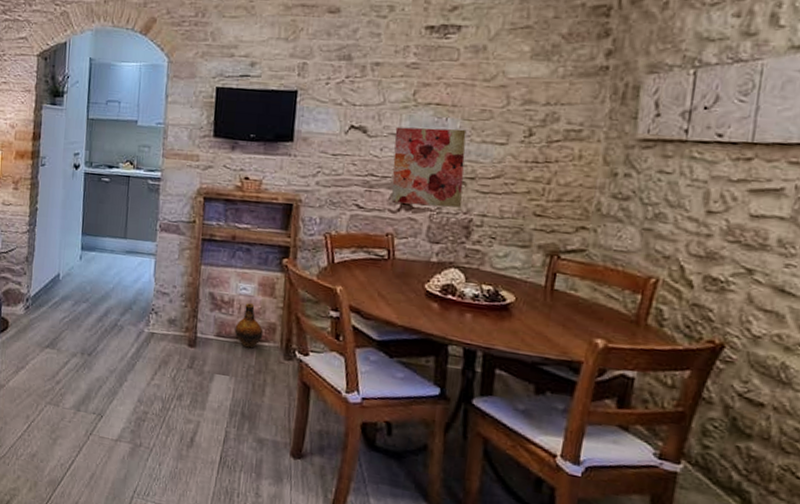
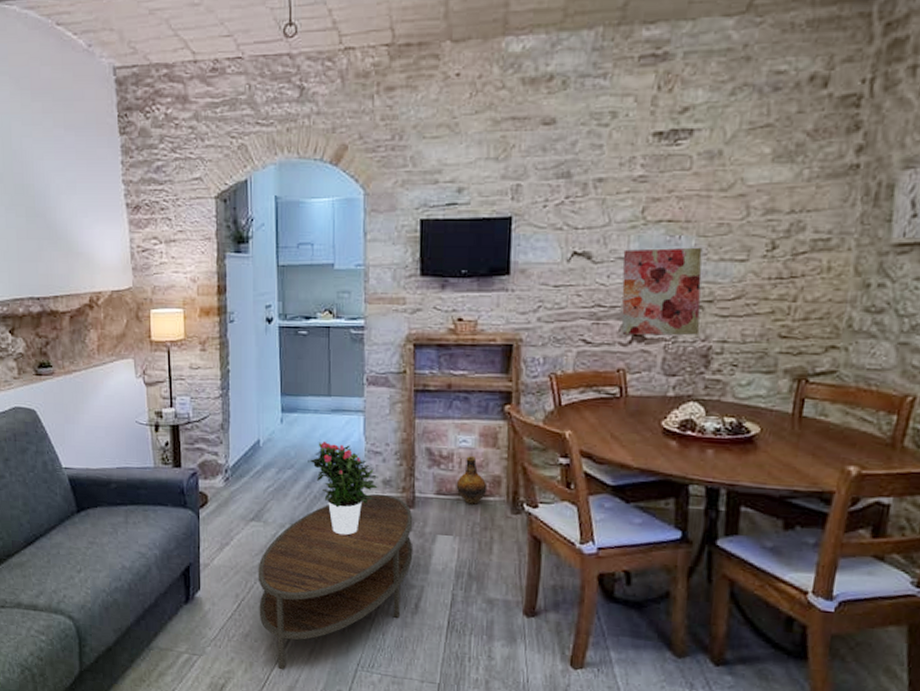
coffee table: none [46,331,194,492] -> present [258,493,414,670]
potted flower: none [101,279,165,368] -> present [308,441,378,535]

